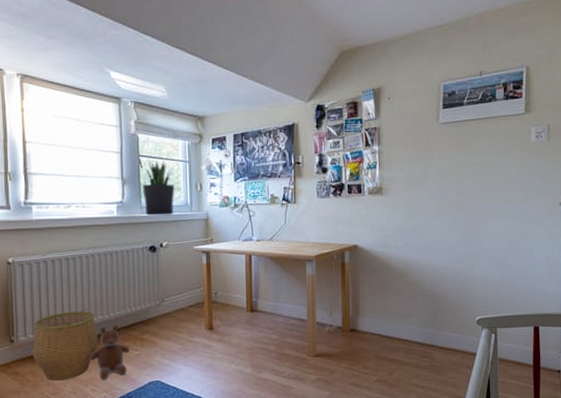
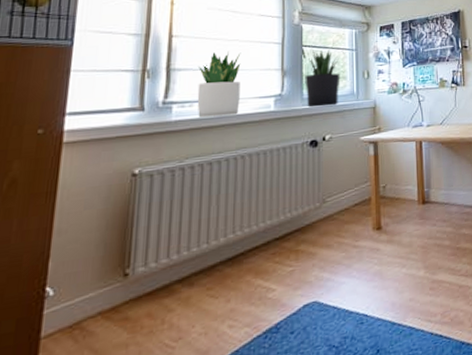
basket: present [32,308,98,381] -> none [152,220,242,322]
planter: none [50,158,87,218] -> present [197,51,241,118]
teddy bear: present [89,325,131,379] -> none [229,237,283,310]

